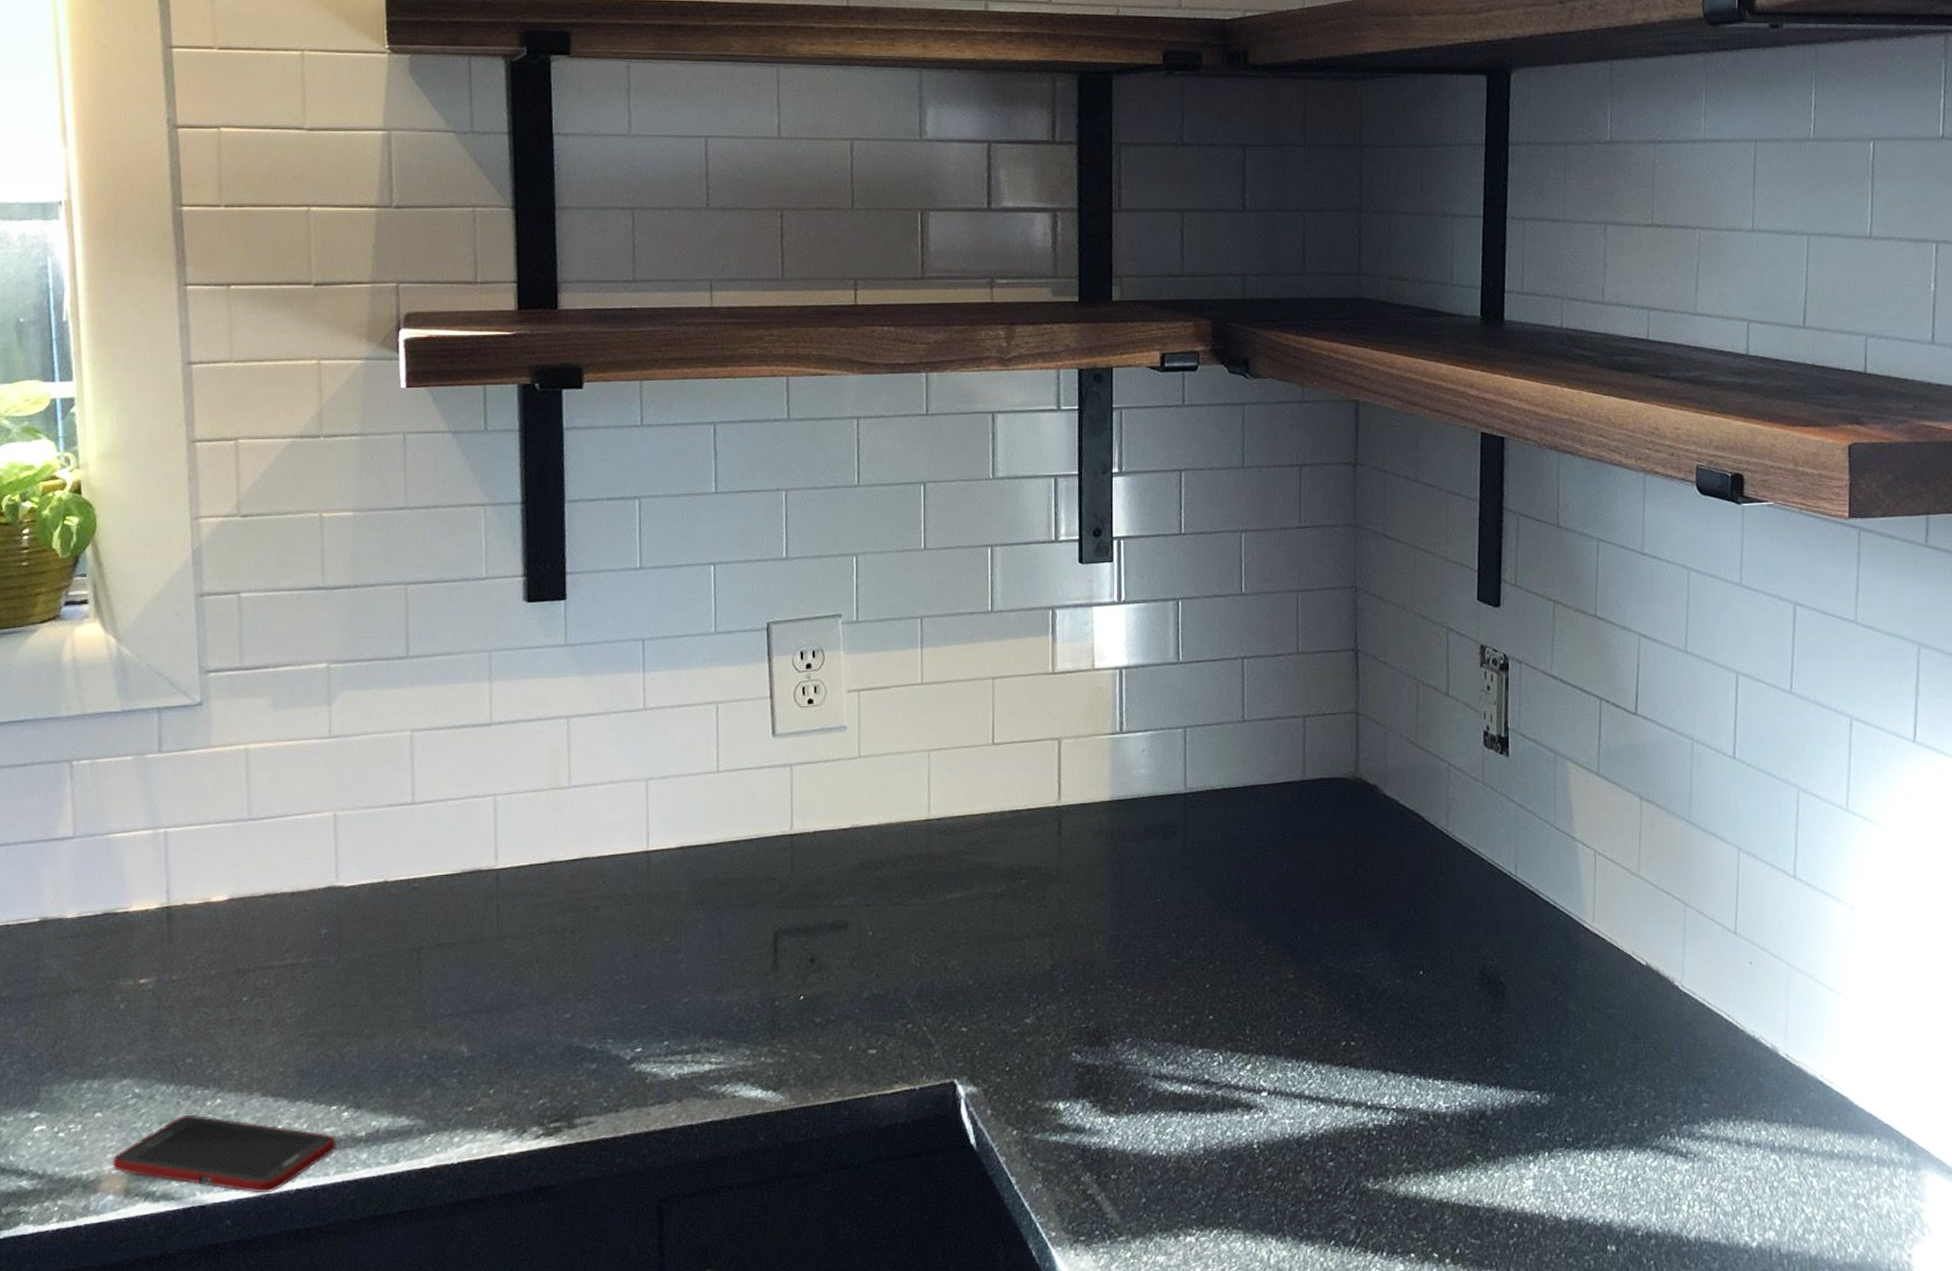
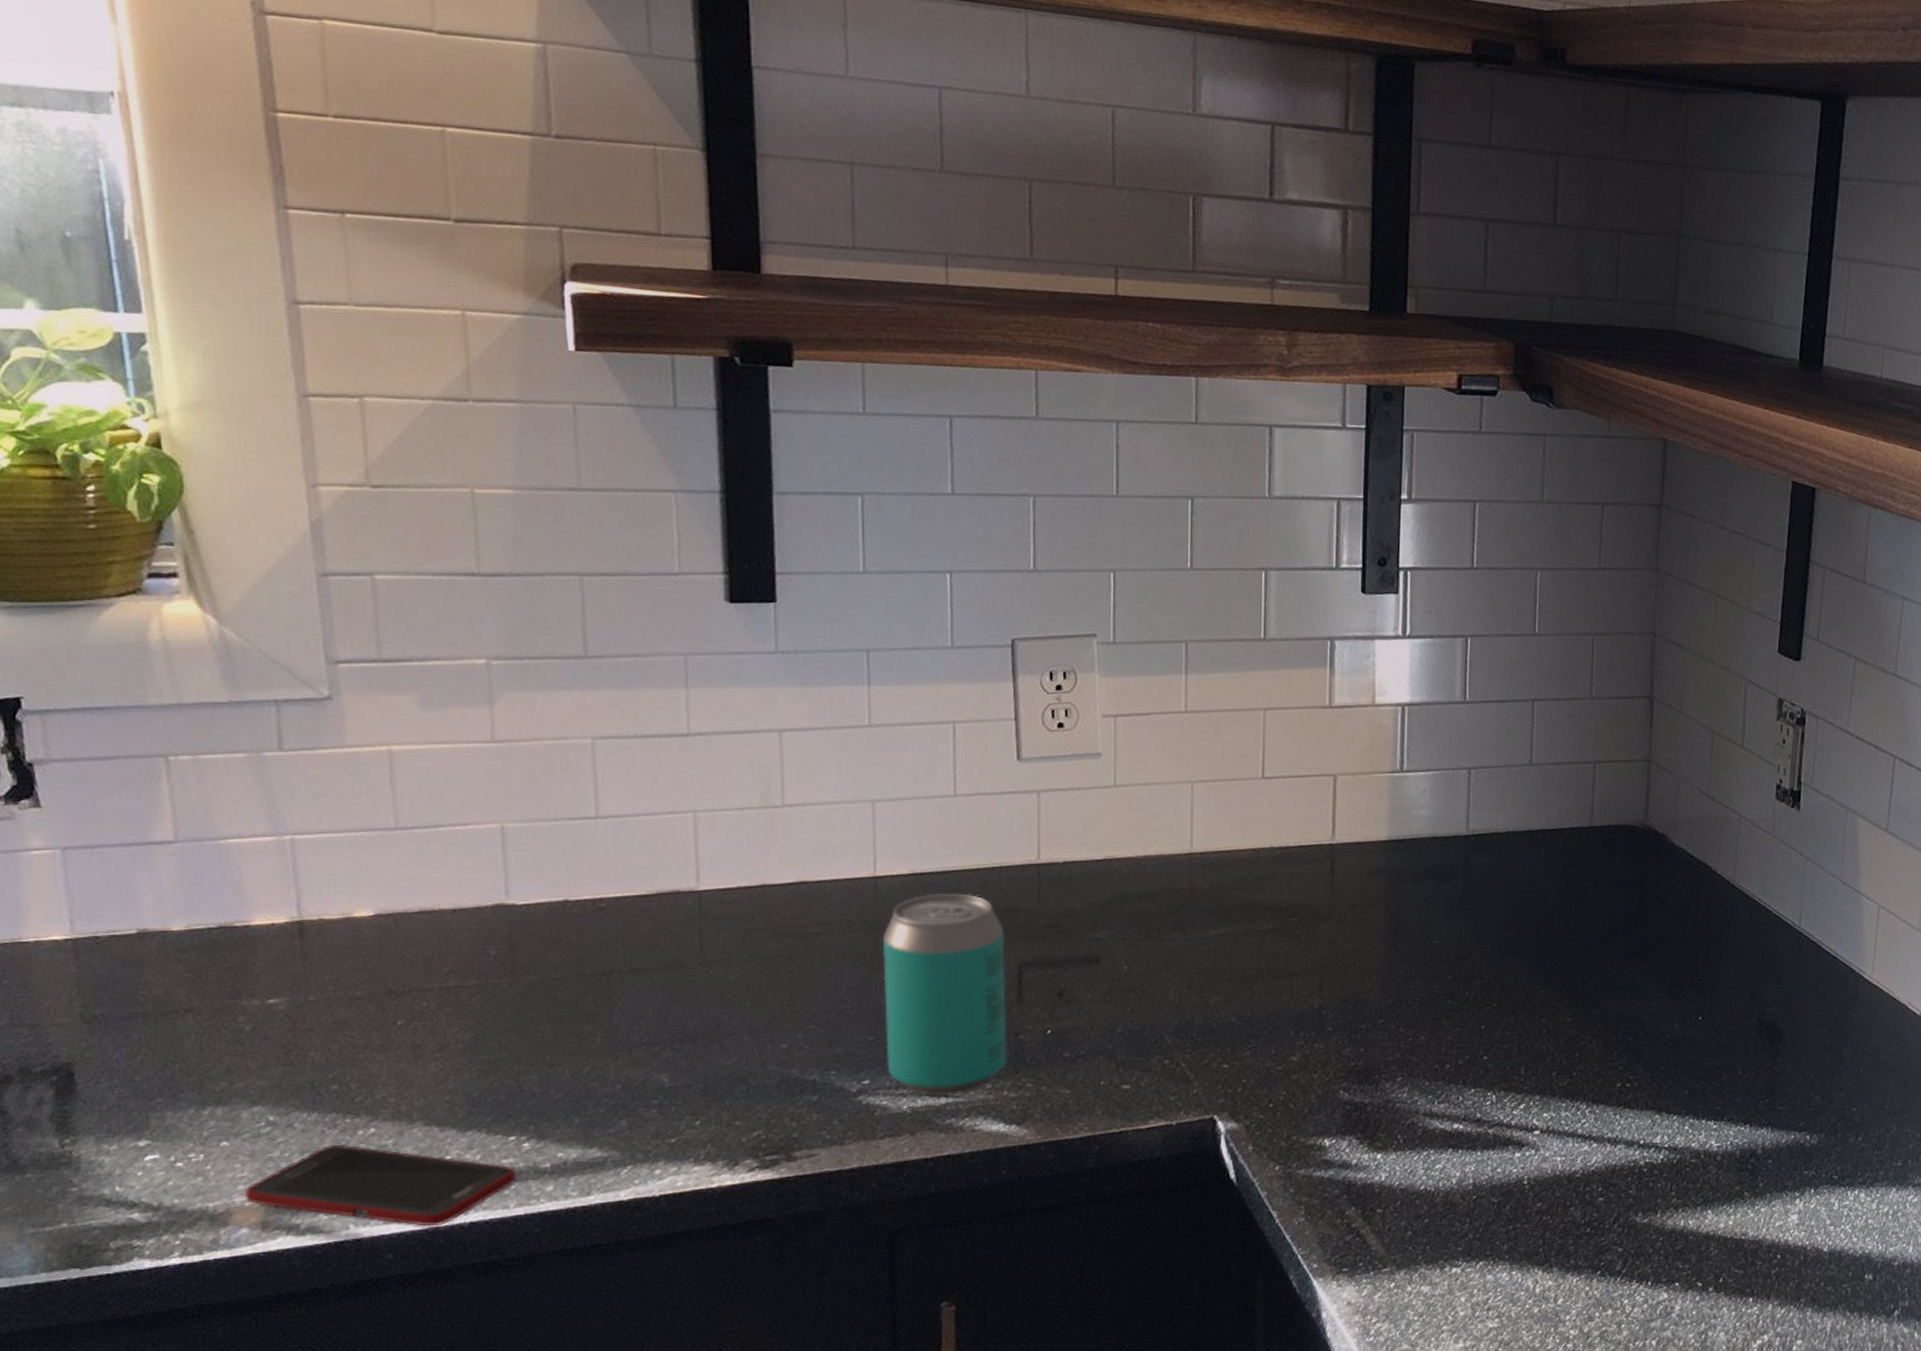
beverage can: none [653,864,764,1063] -> present [882,893,1007,1096]

